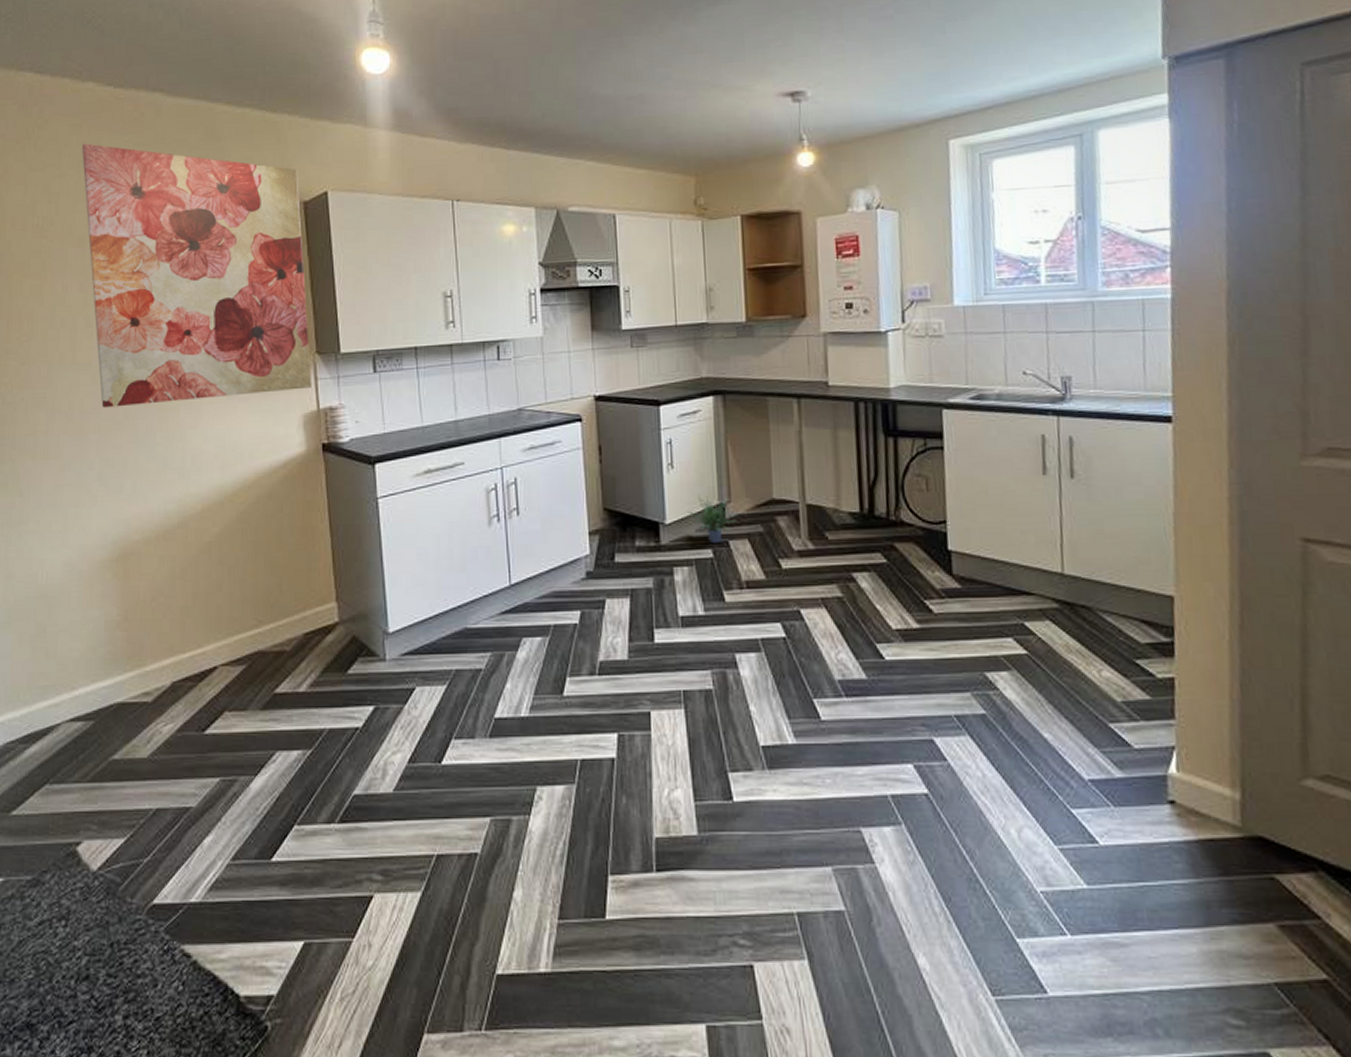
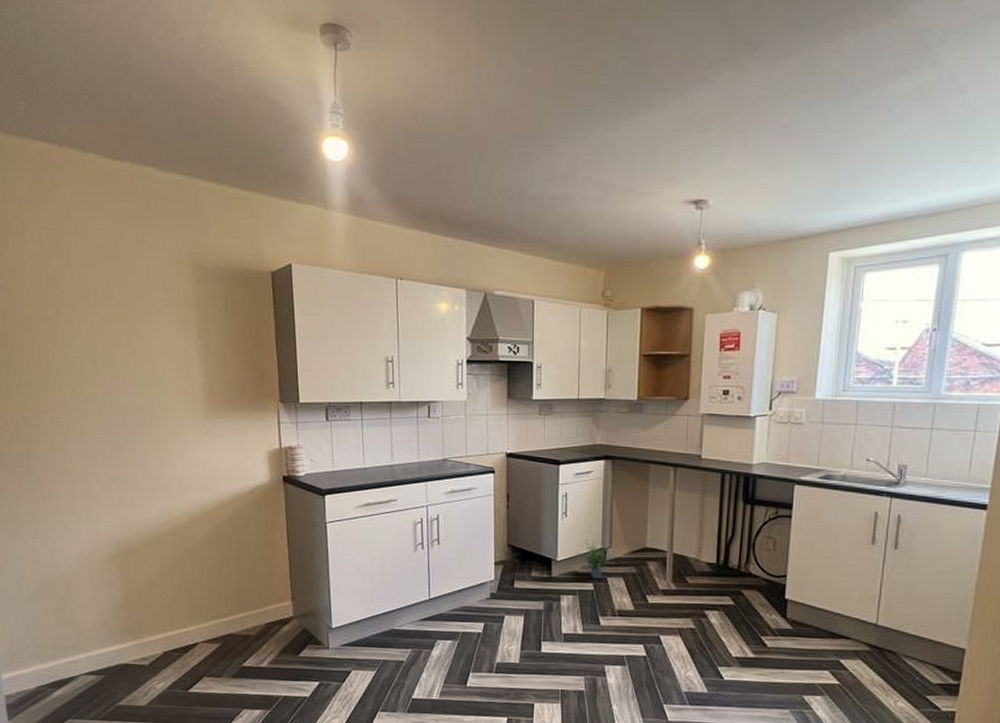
wall art: present [81,143,312,408] -> none [86,208,276,435]

